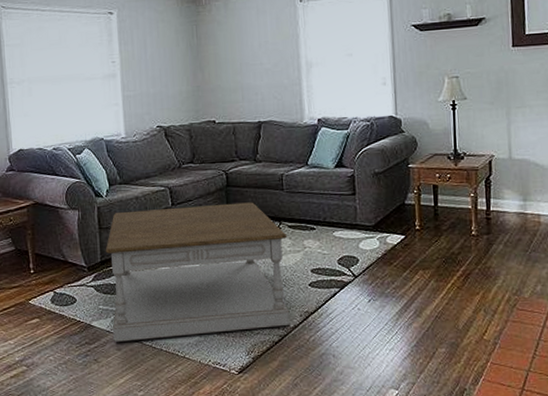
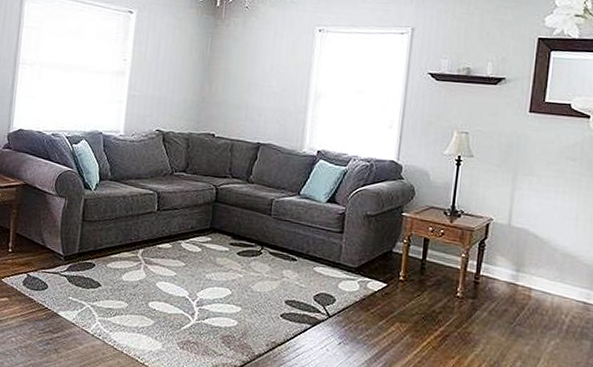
coffee table: present [105,202,290,342] -> none [77,208,266,353]

